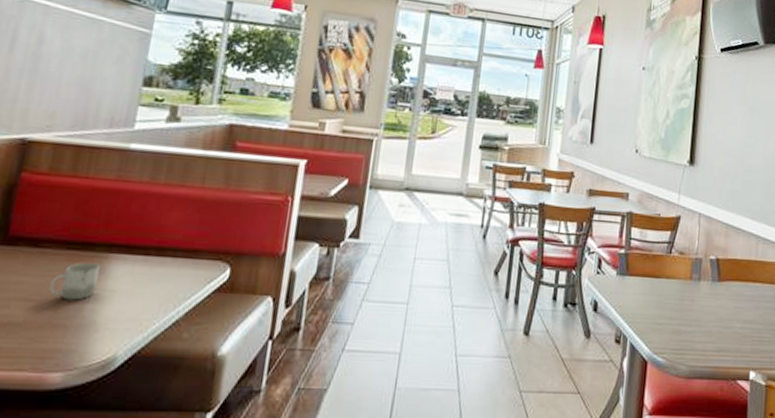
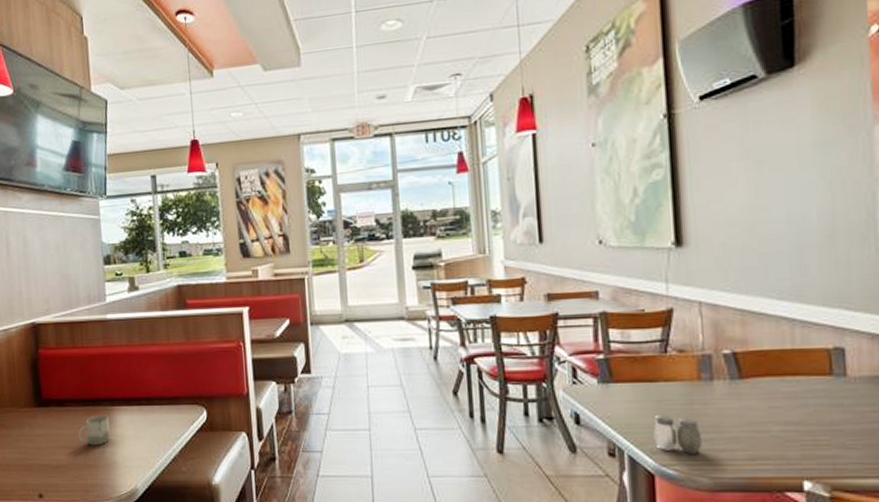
salt and pepper shaker: none [651,307,686,344] -> present [653,414,702,454]

